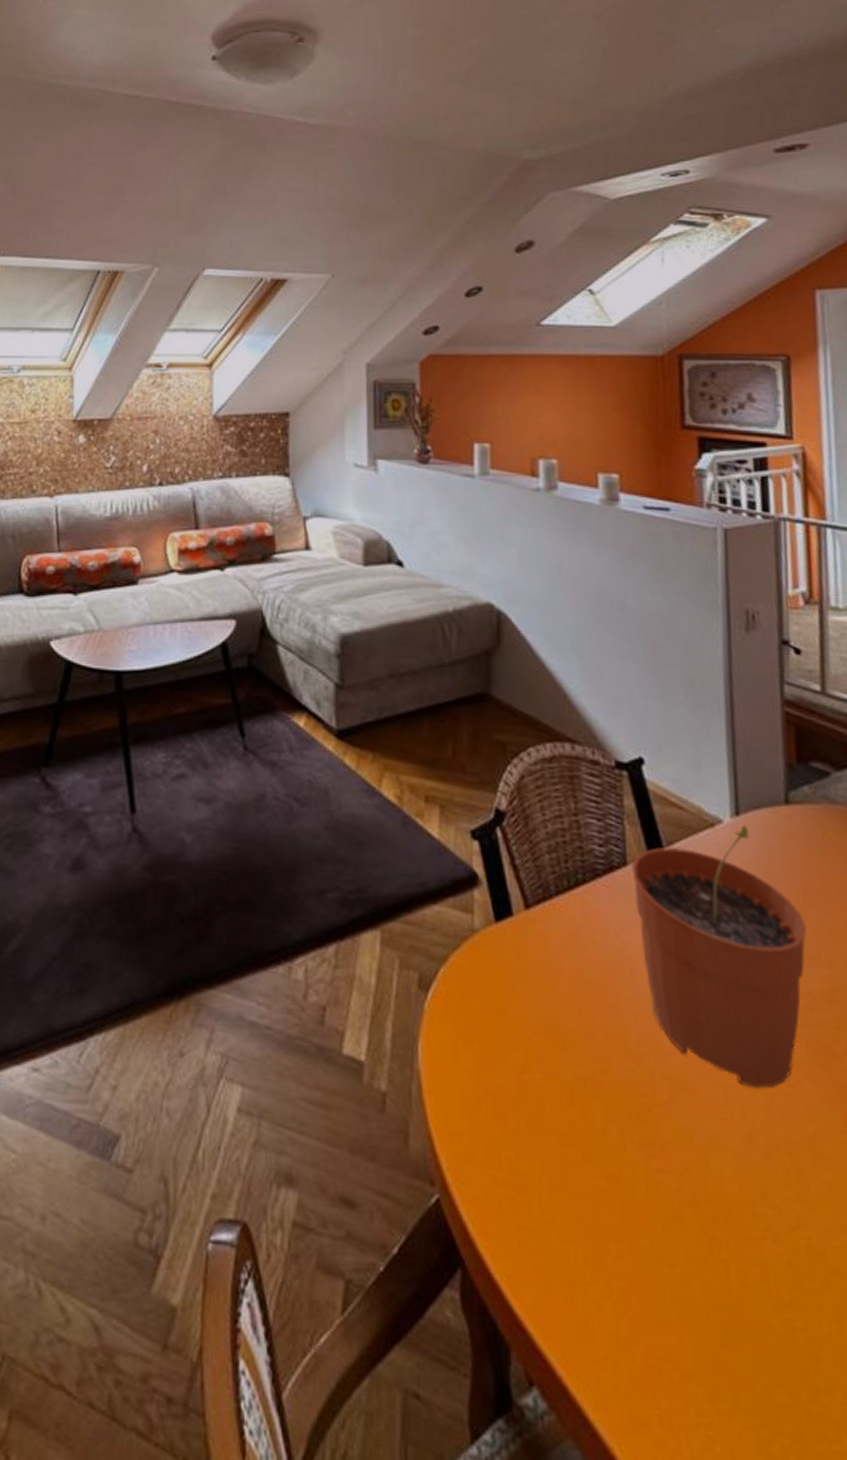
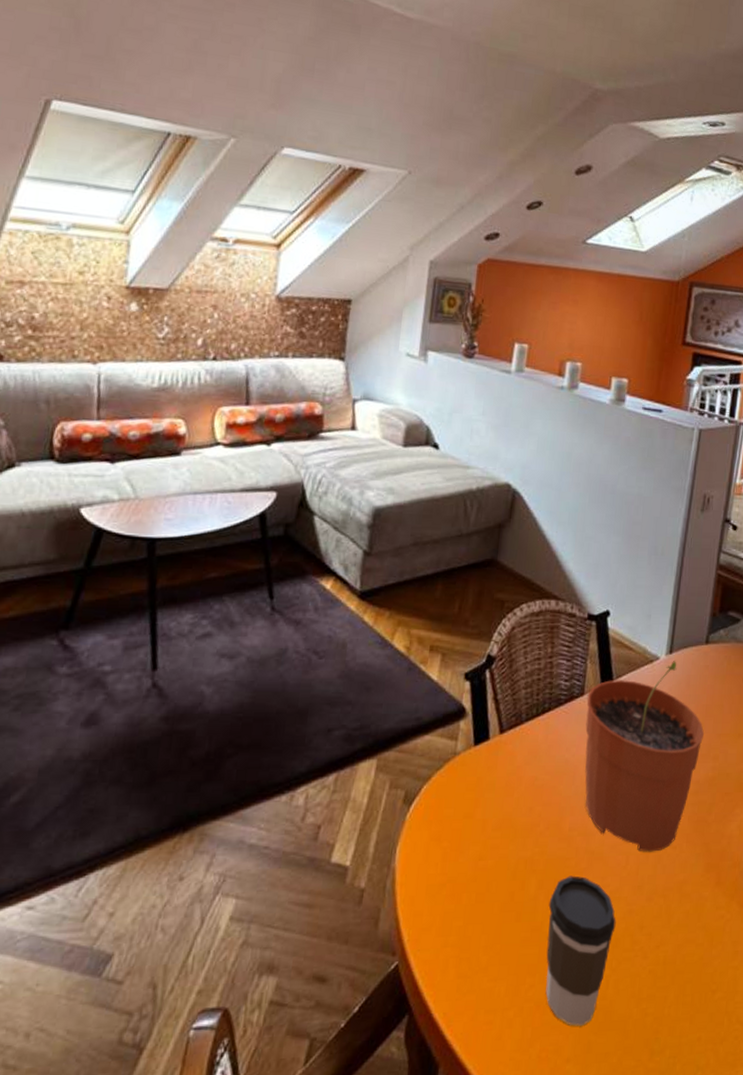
coffee cup: none [624,1108,726,1328] -> present [545,875,616,1026]

